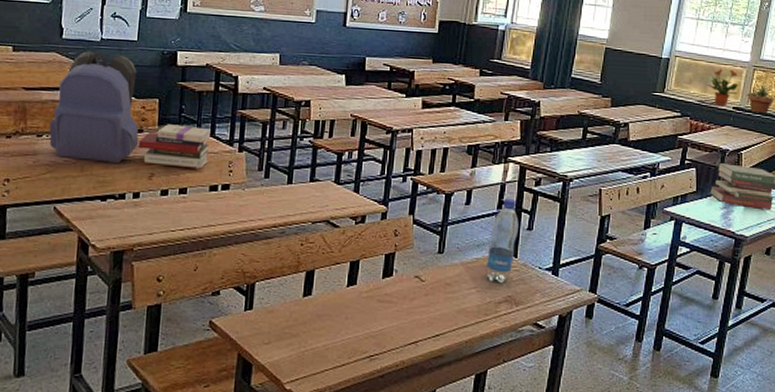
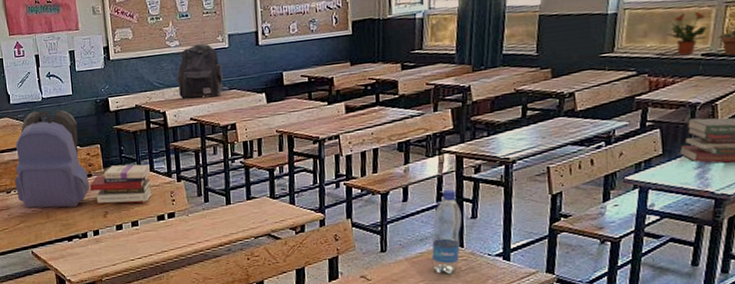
backpack: none [255,13,305,70] -> present [176,43,224,99]

